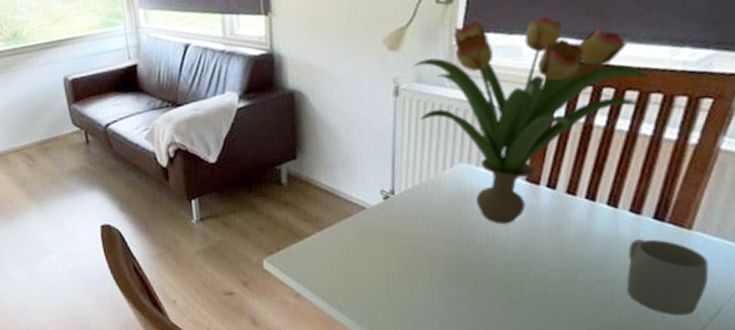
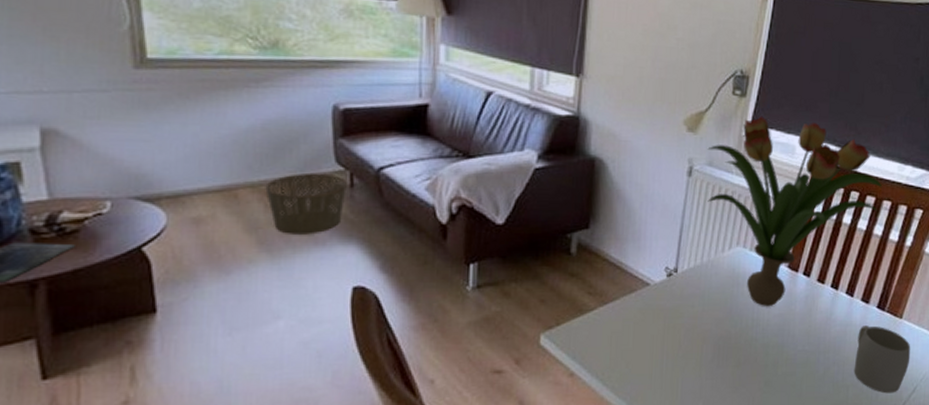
basket: none [26,135,85,186] -> present [265,174,347,235]

